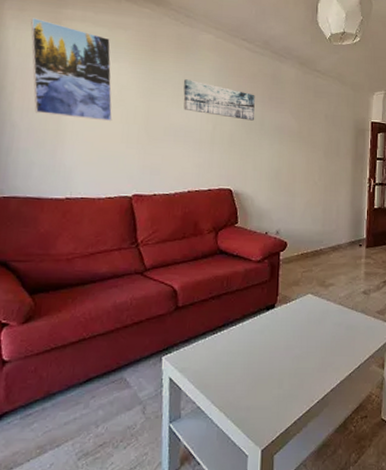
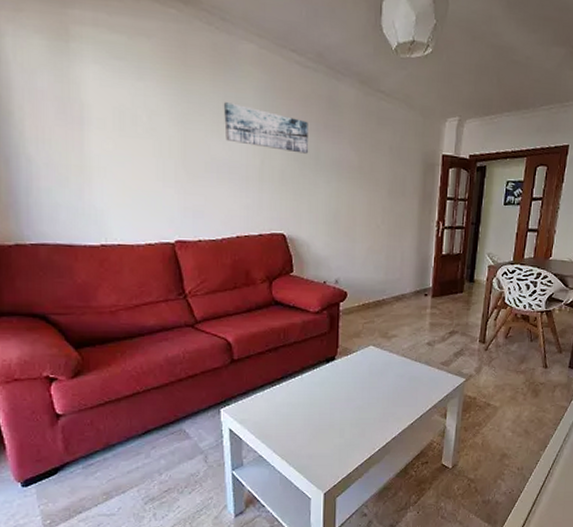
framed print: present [31,18,113,122] -> none [31,21,144,155]

